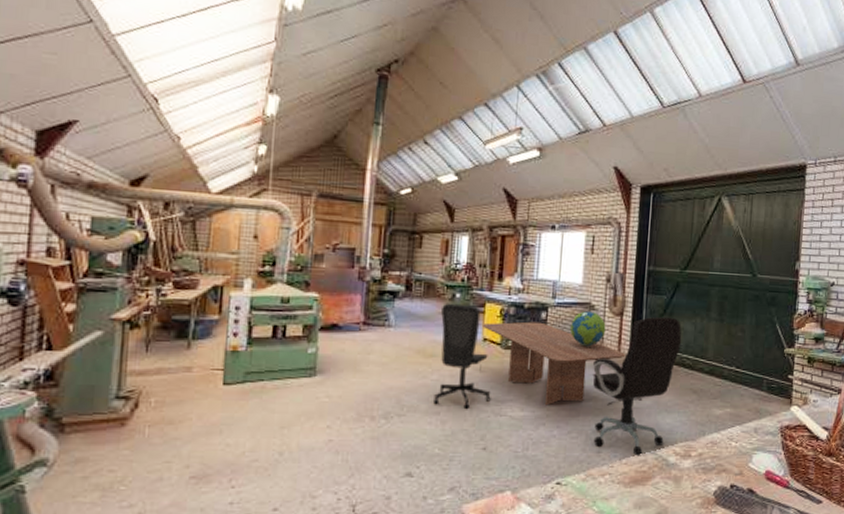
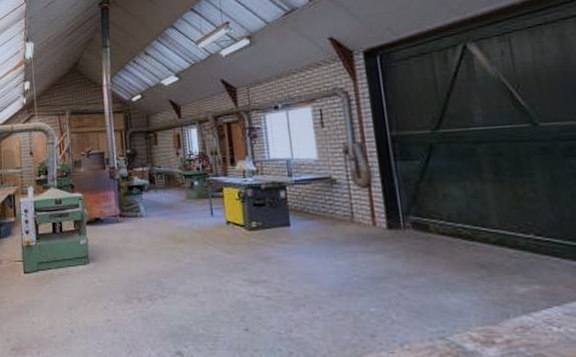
office chair: present [434,303,491,410] -> none [183,190,244,291]
dining table: present [483,321,626,406] -> none [224,201,384,286]
globe: present [569,311,606,347] -> none [312,186,354,223]
office chair: present [593,316,682,456] -> none [346,183,454,342]

